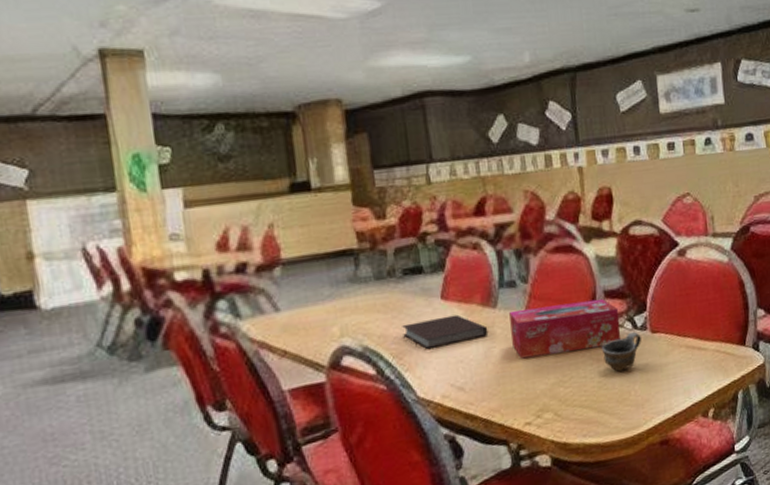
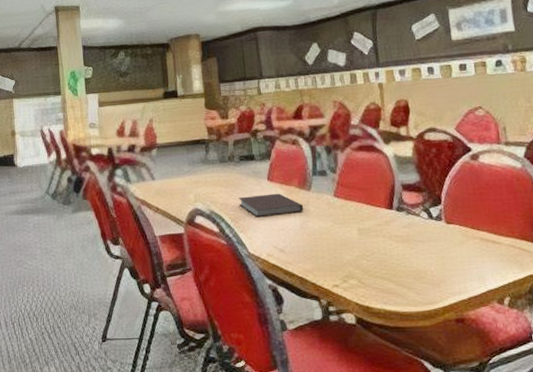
tissue box: present [509,298,621,359] -> none [321,190,418,233]
cup: present [601,331,642,372] -> none [399,220,438,253]

